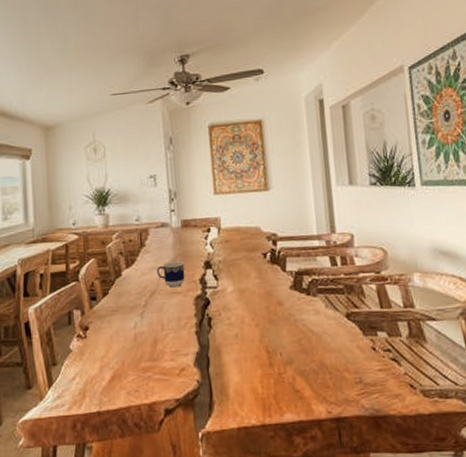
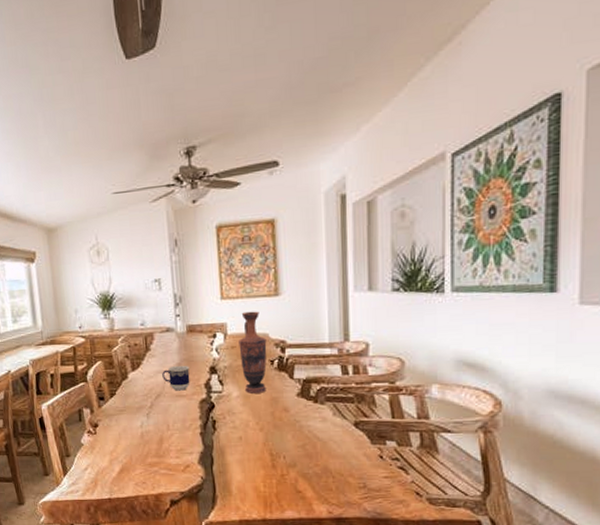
vase: none [232,205,261,288] -> present [238,311,267,394]

